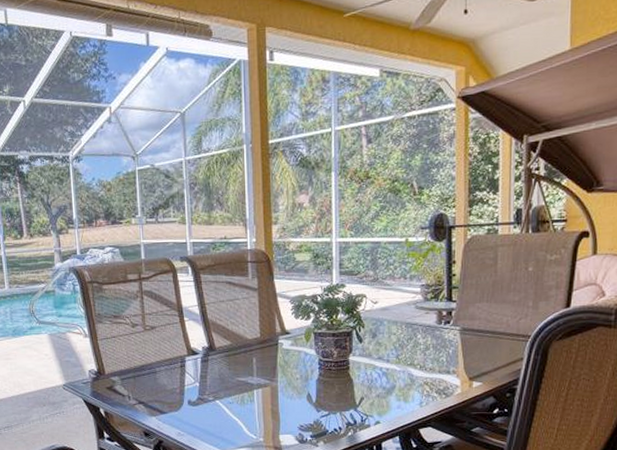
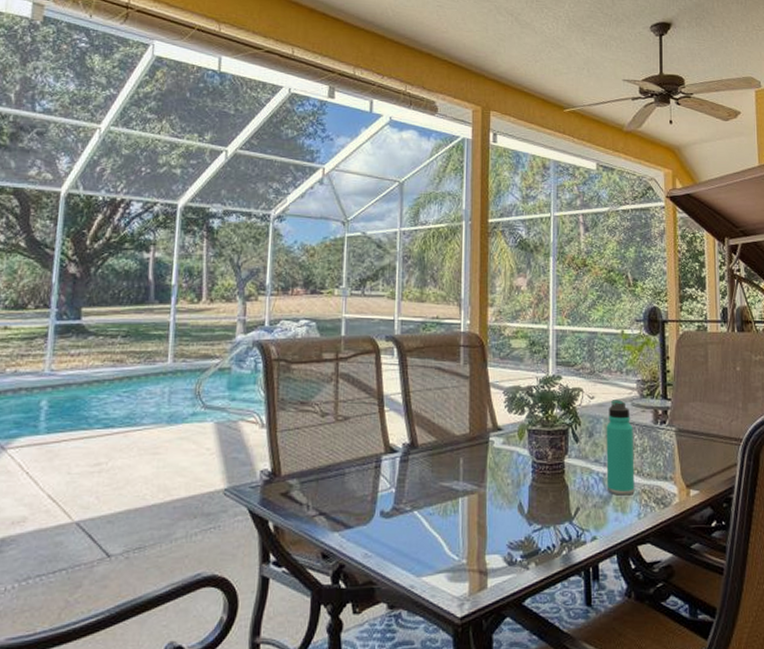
thermos bottle: none [389,303,417,387] -> present [606,400,635,496]

